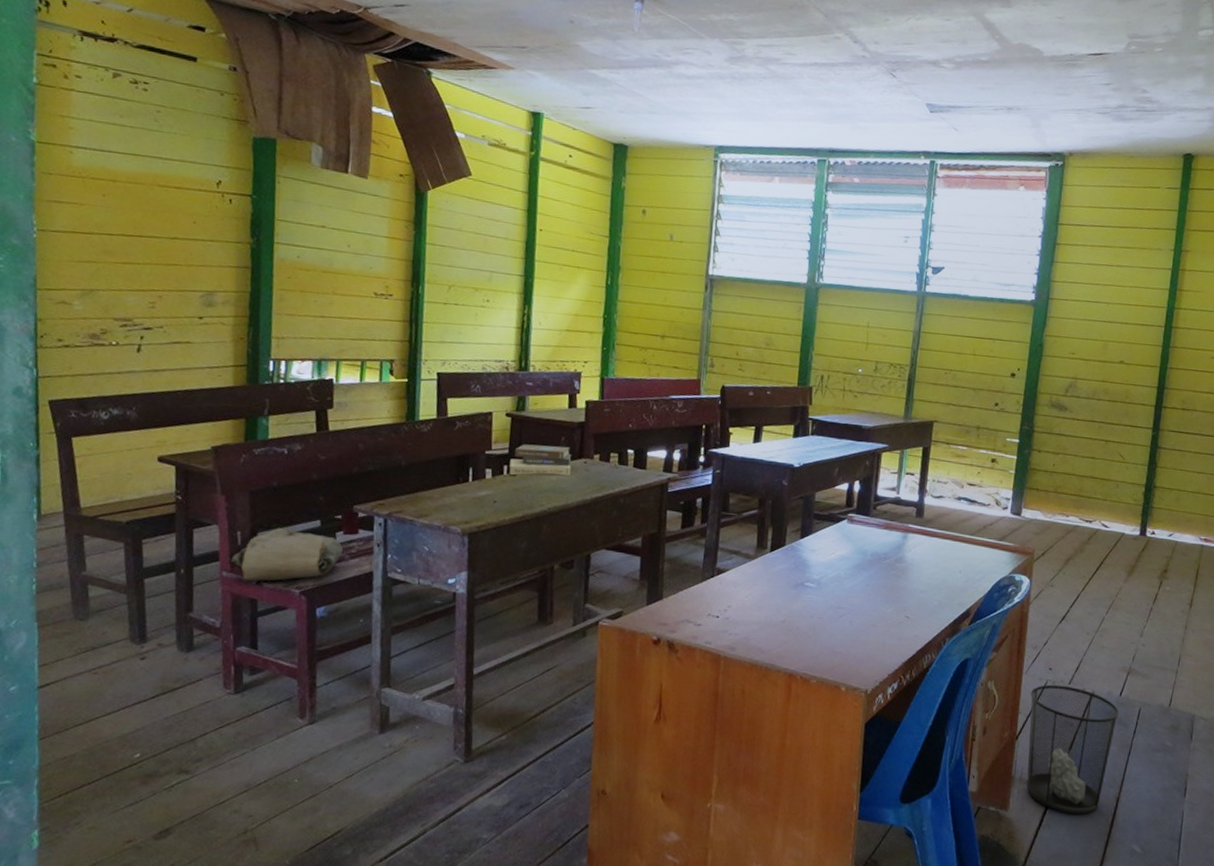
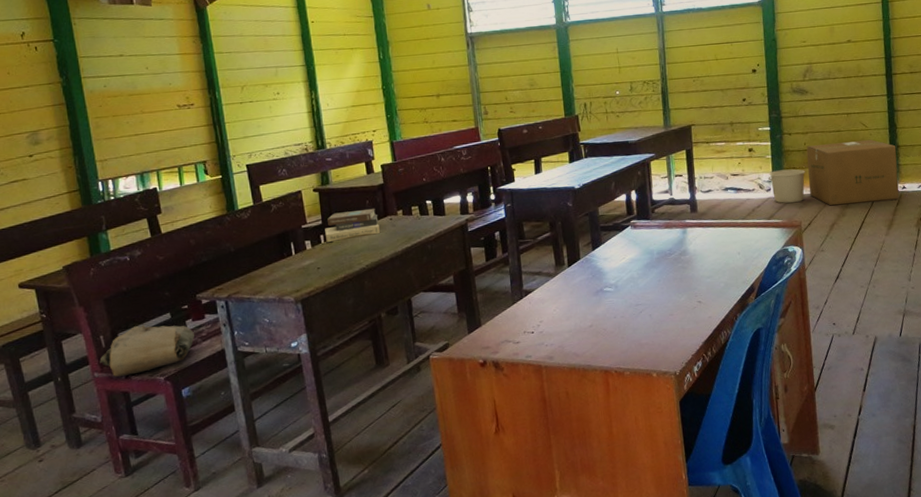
bucket: none [1007,488,1049,528] -> present [768,169,805,204]
waste bin: present [1026,684,1120,815] -> none [820,336,903,448]
box: none [1049,468,1153,545] -> present [806,139,899,206]

